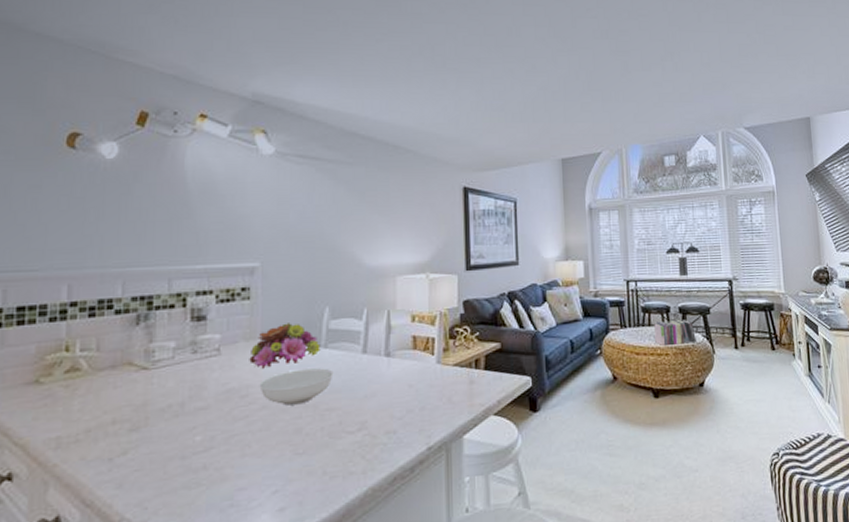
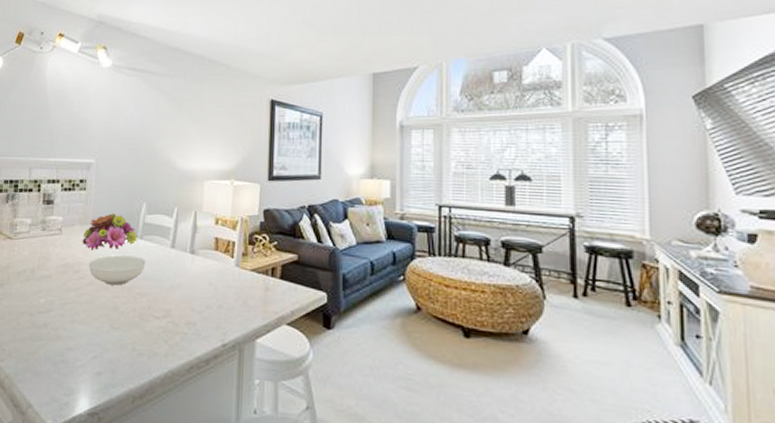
books: present [654,319,696,347] -> none [469,254,522,284]

